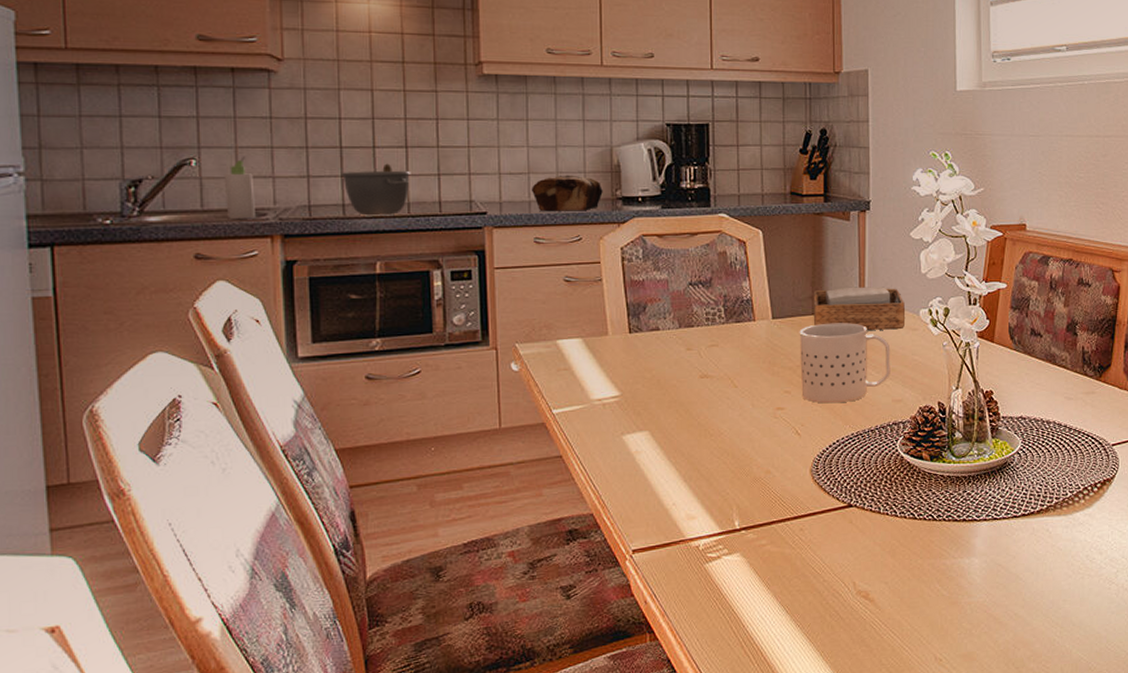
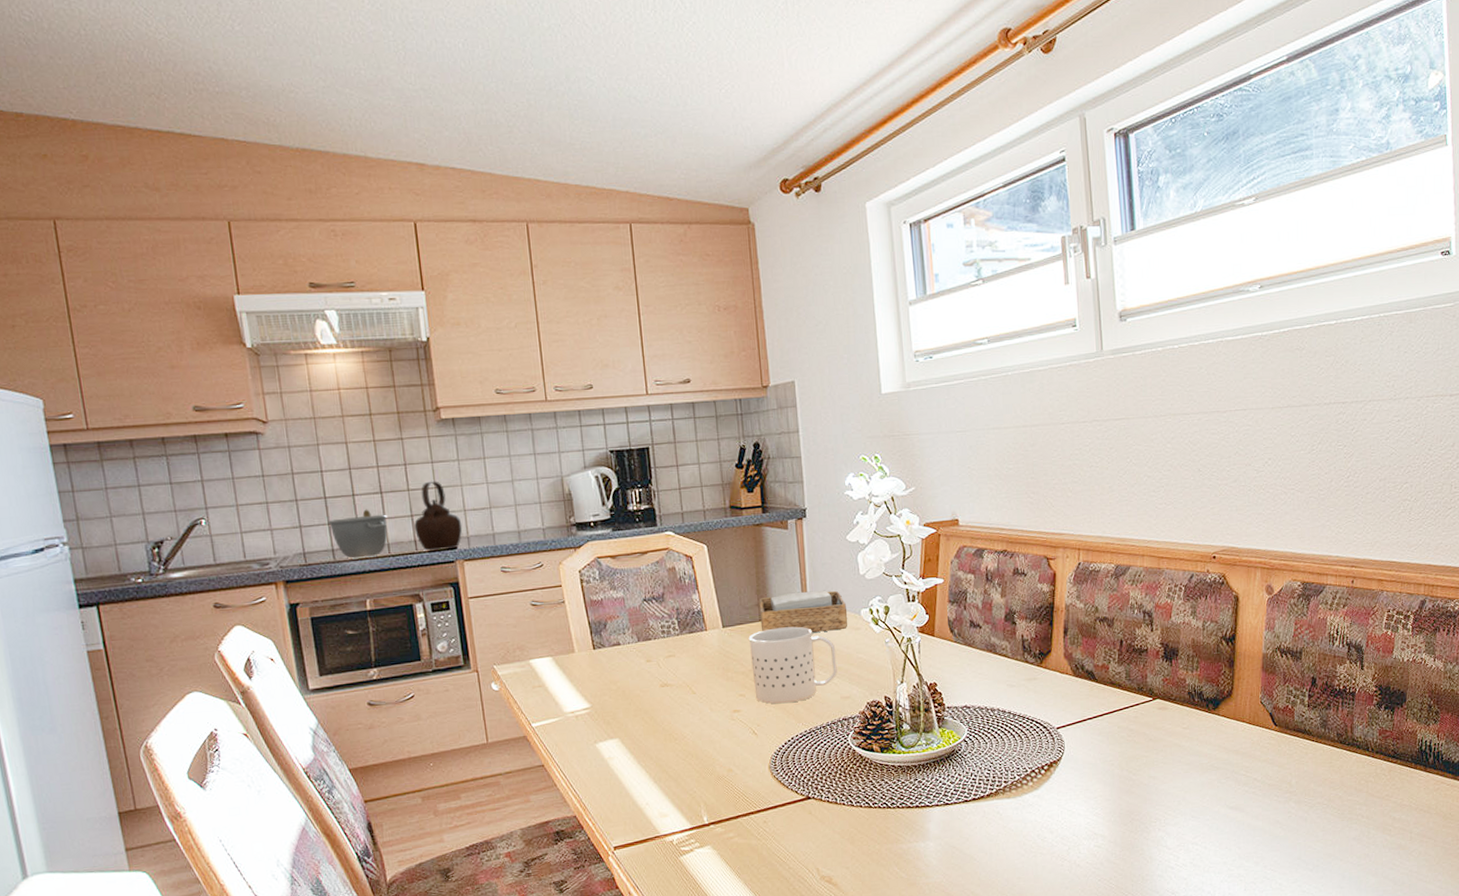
bottle: present [224,156,255,219] -> none [229,513,260,570]
teapot: none [441,139,495,215] -> present [414,481,463,551]
bread loaf: present [531,174,603,212] -> none [493,506,558,543]

